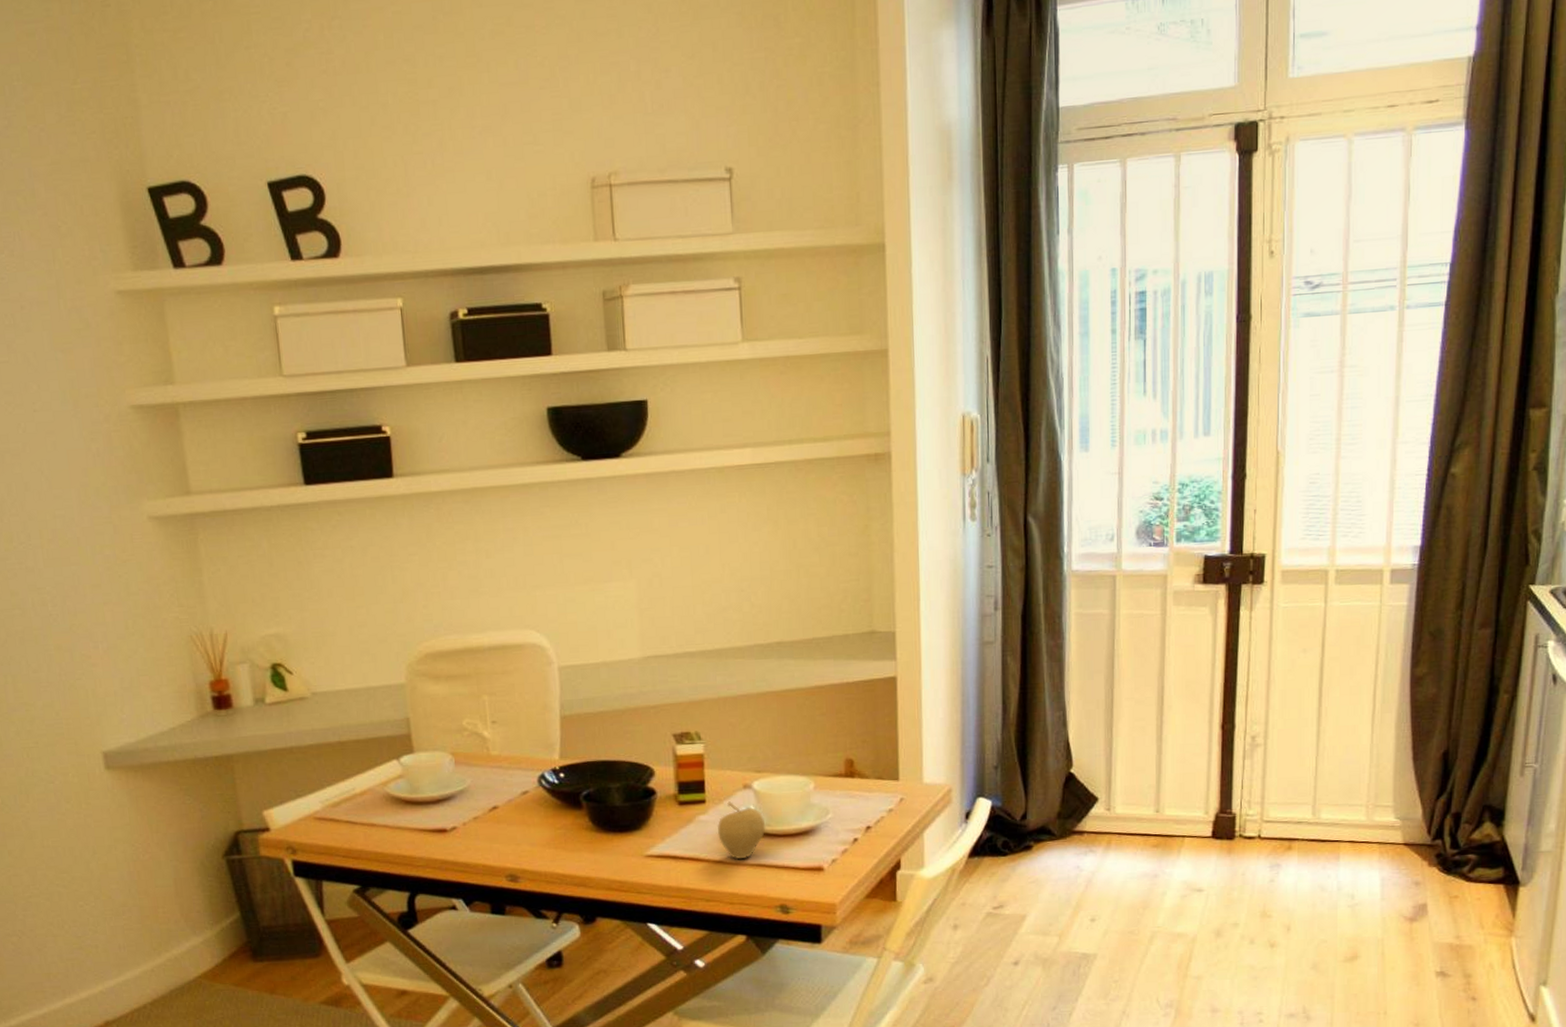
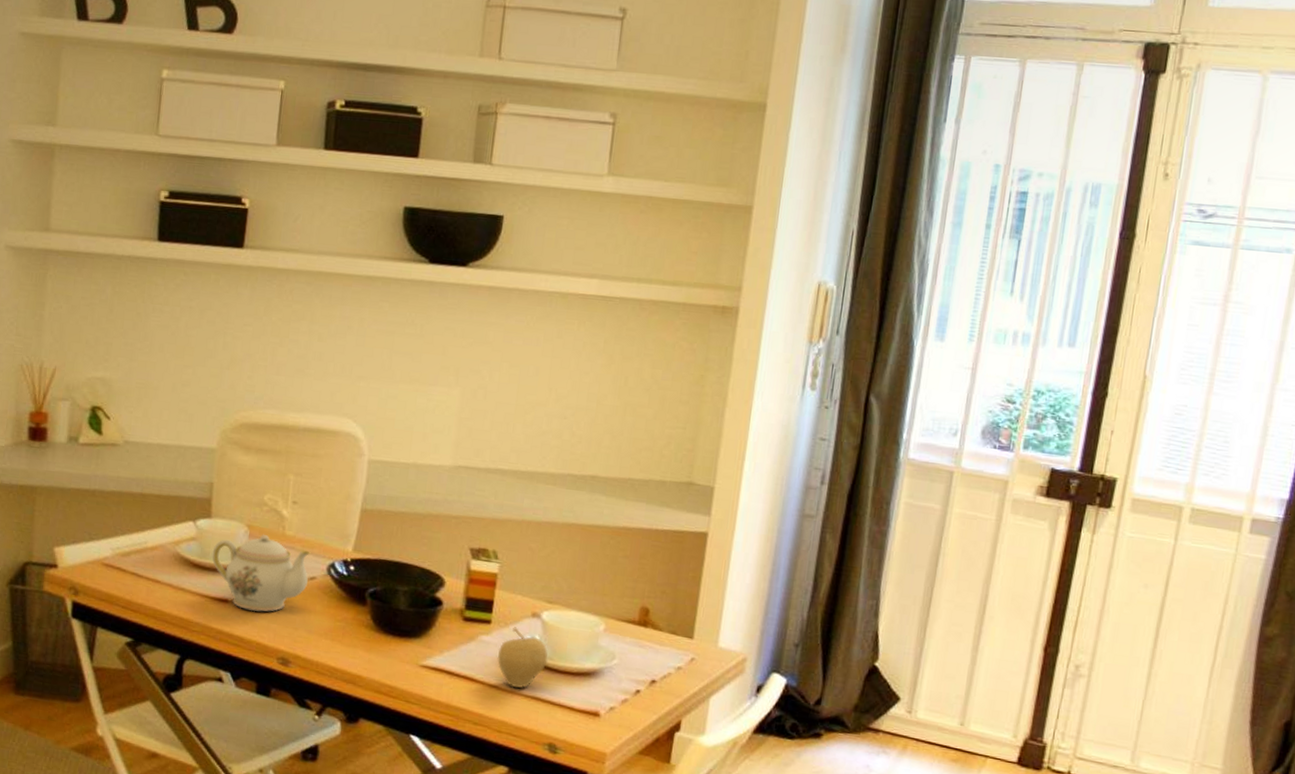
teapot: none [421,758,521,836] -> present [212,534,311,612]

